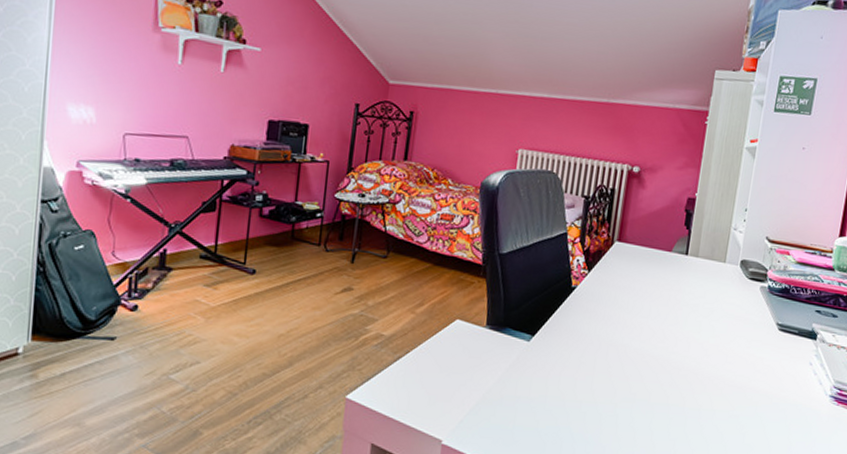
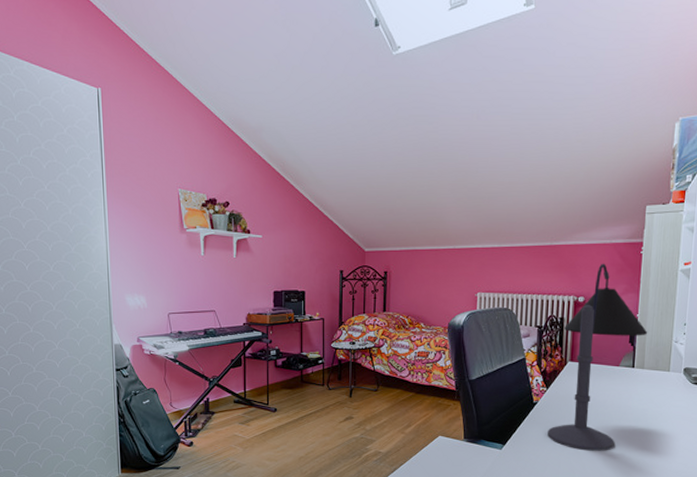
desk lamp: none [584,130,706,351] -> present [547,263,648,451]

